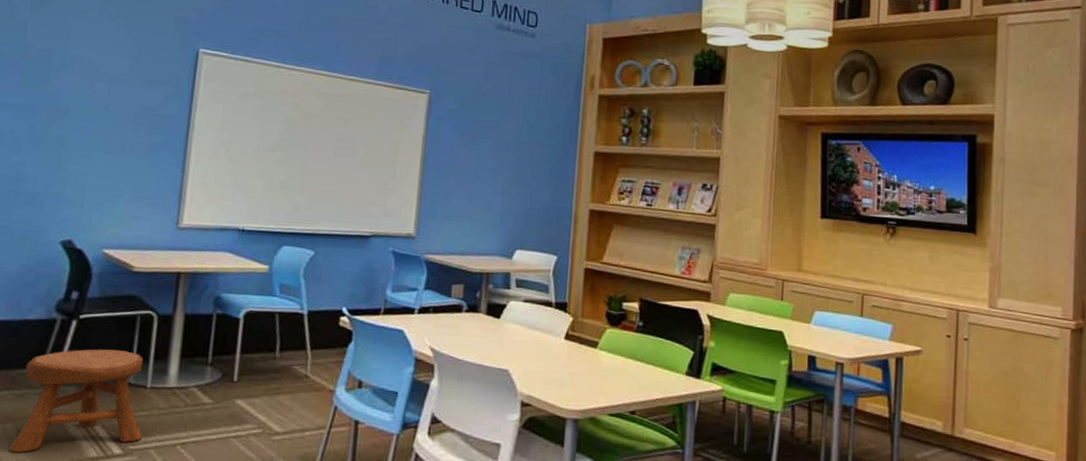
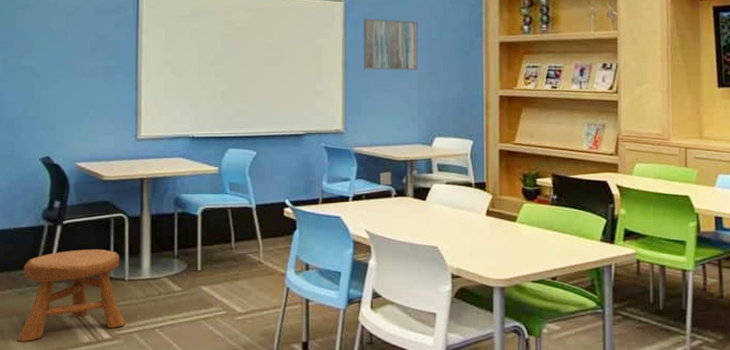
wall art: none [444,114,508,175] -> present [363,18,418,71]

